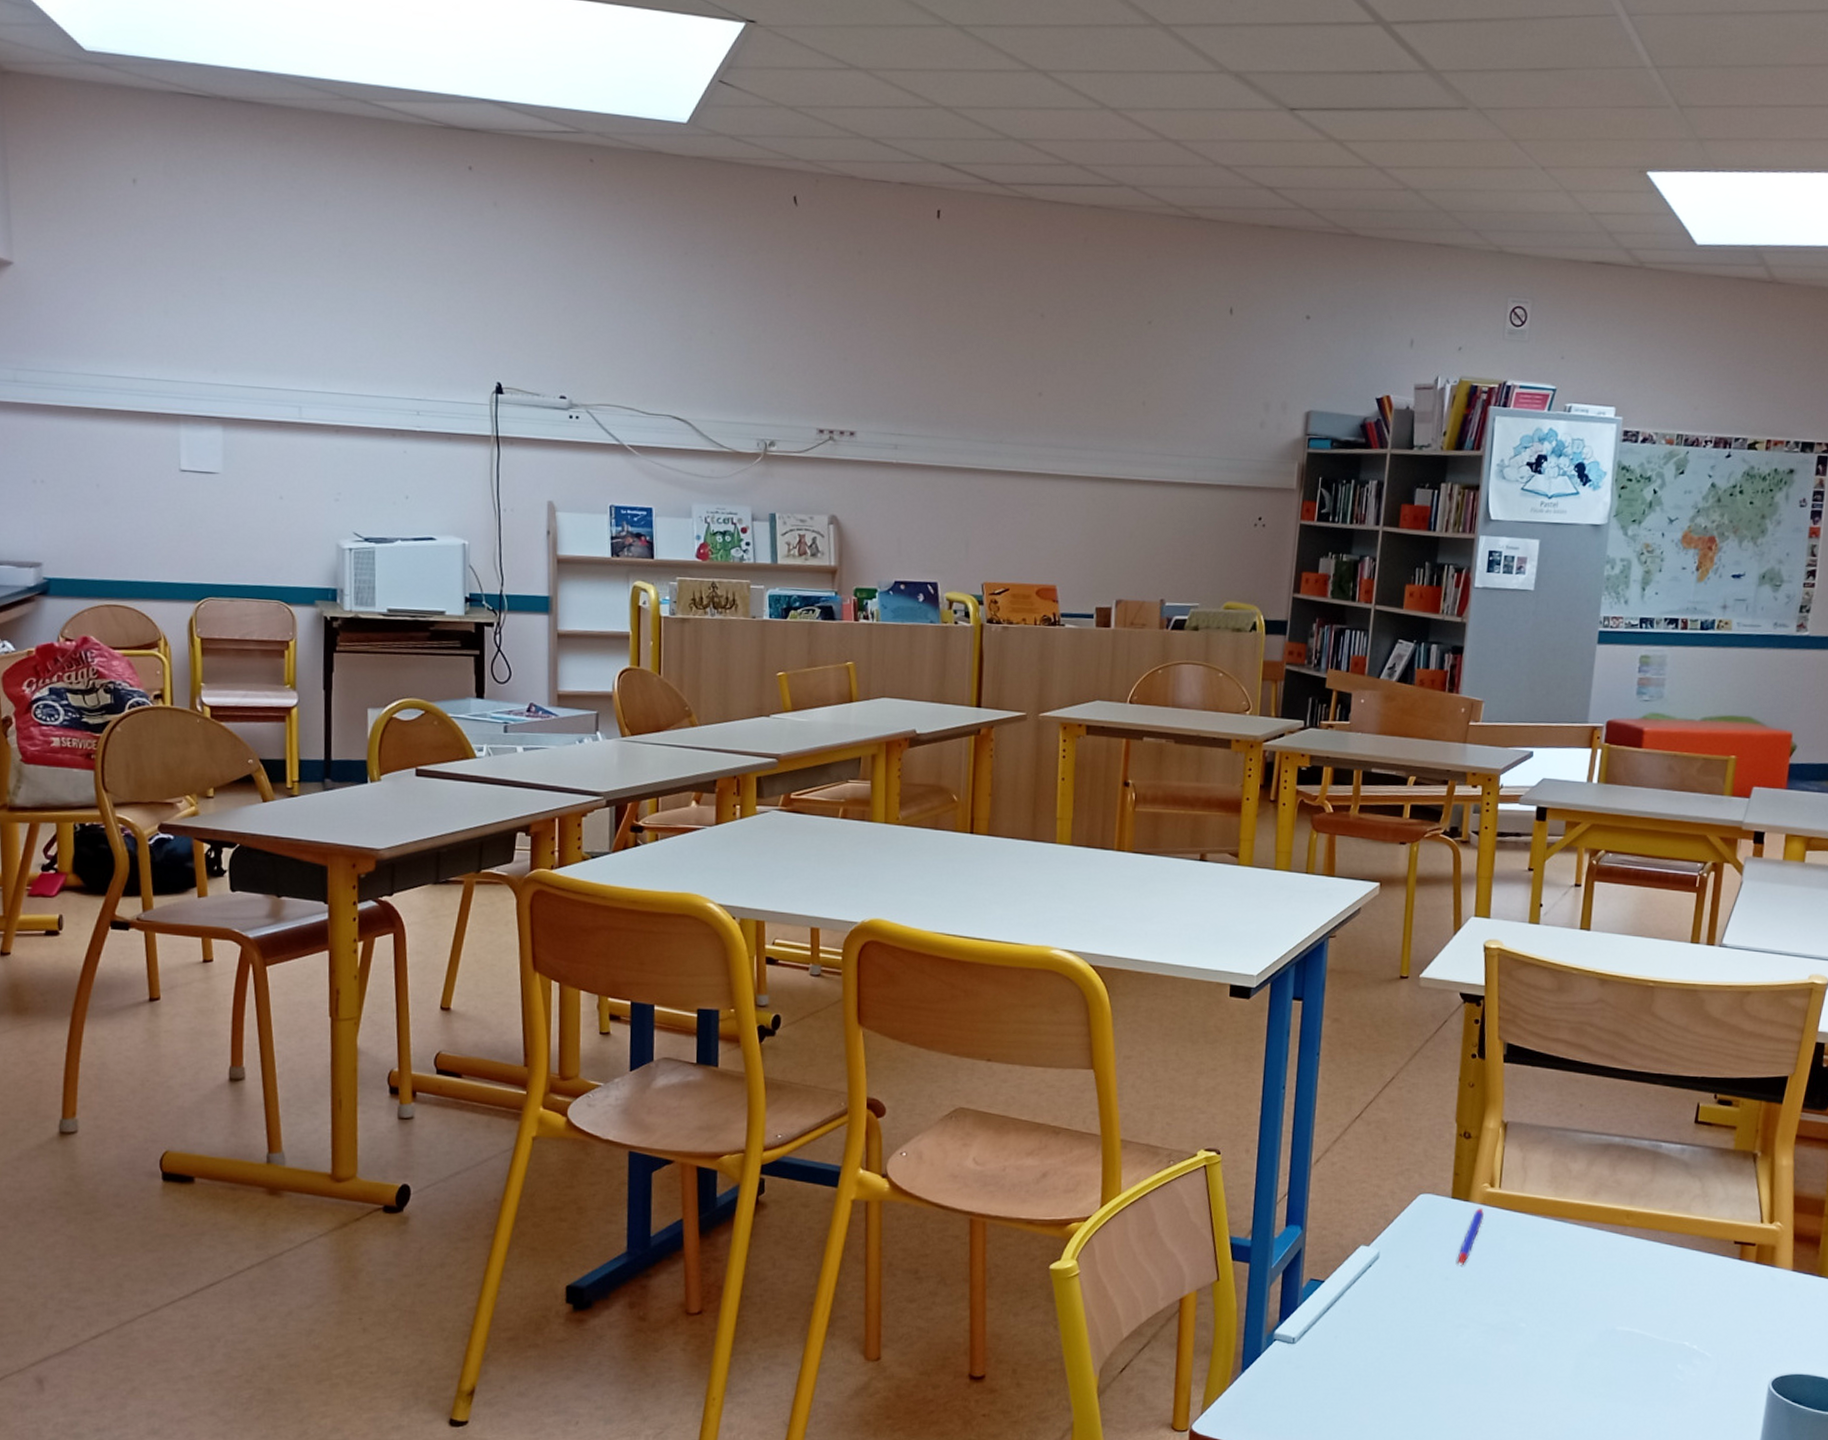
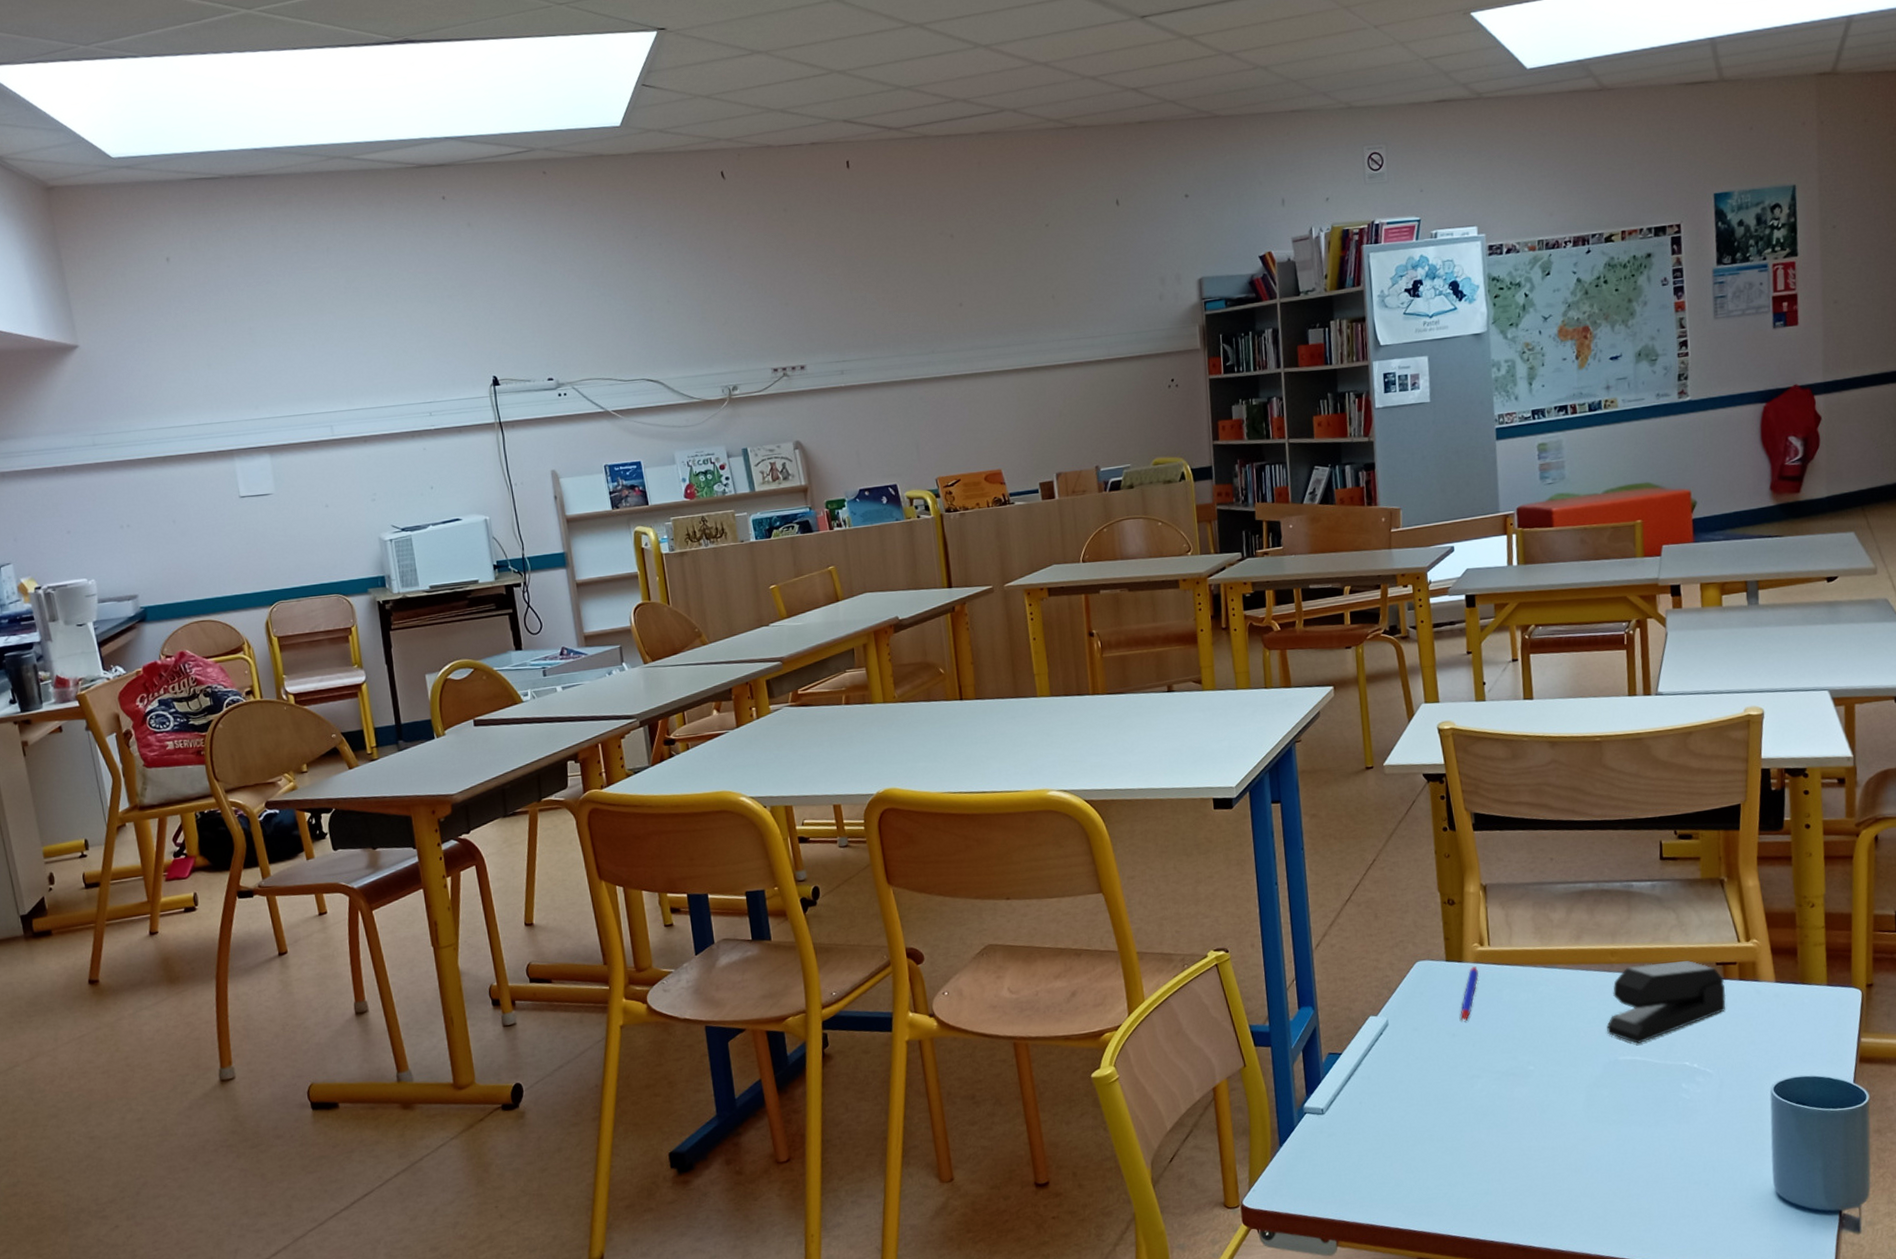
stapler: none [1609,1232,1741,1315] -> present [1607,960,1726,1044]

